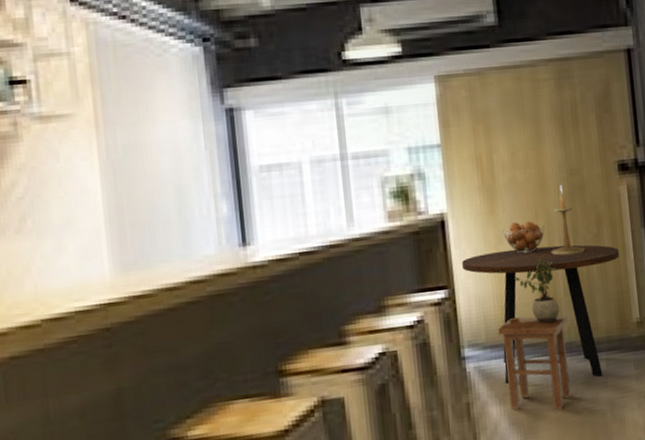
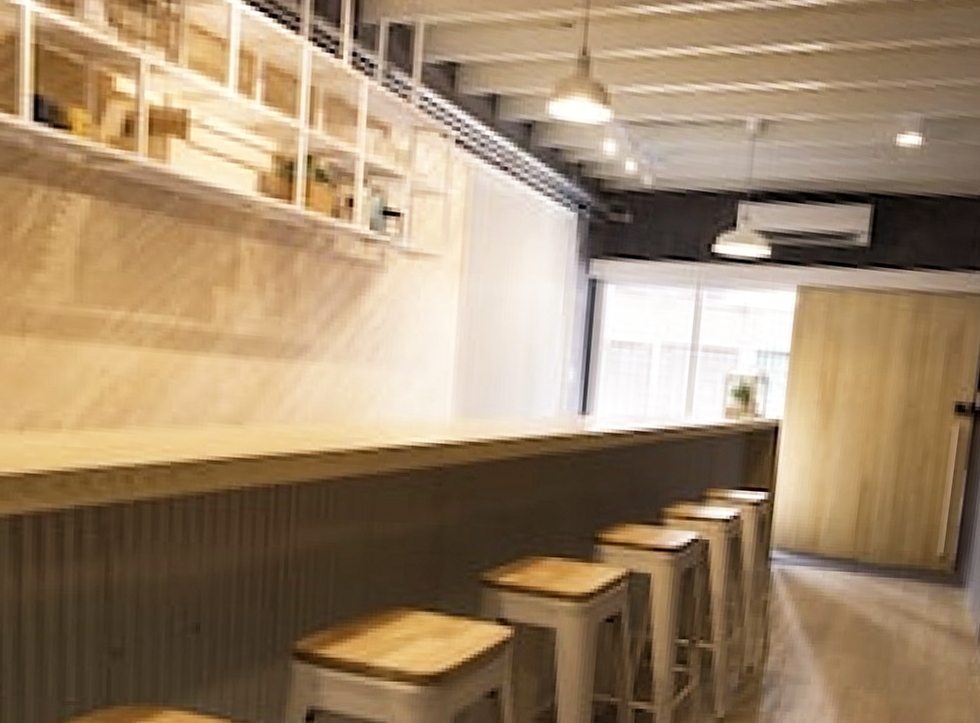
dining table: present [462,244,619,385] -> none [787,465,938,600]
stool: present [498,316,571,411] -> none [805,530,876,624]
fruit basket: present [502,221,545,254] -> none [832,441,873,473]
potted plant: present [515,258,560,324] -> none [834,479,874,542]
candlestick: present [551,186,584,256] -> none [873,415,906,482]

